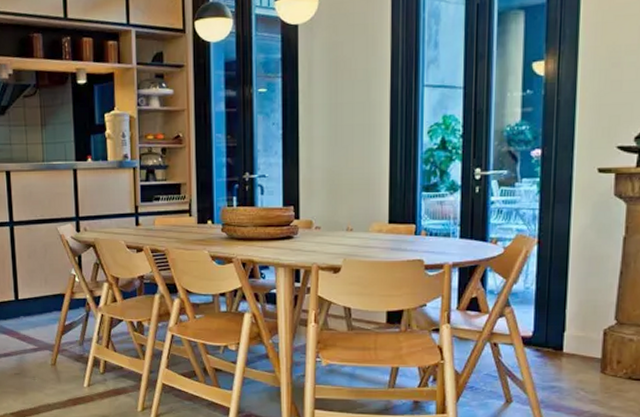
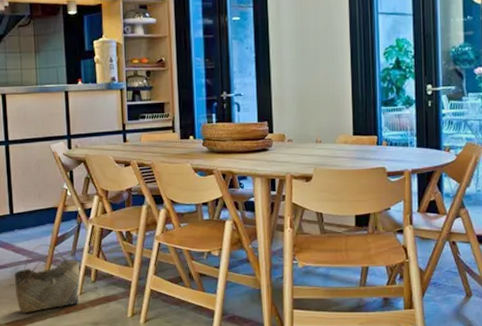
basket: none [19,333,89,404] -> present [14,244,81,314]

